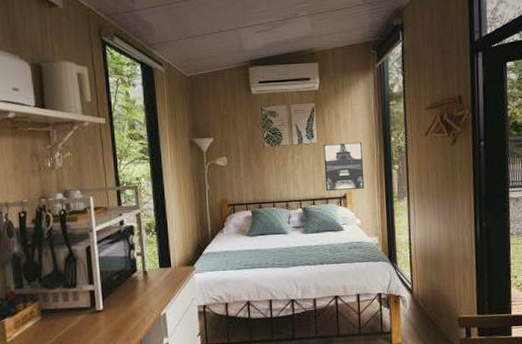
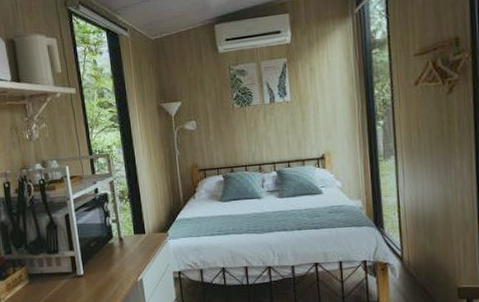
wall art: present [323,142,364,192] -> none [297,97,344,153]

